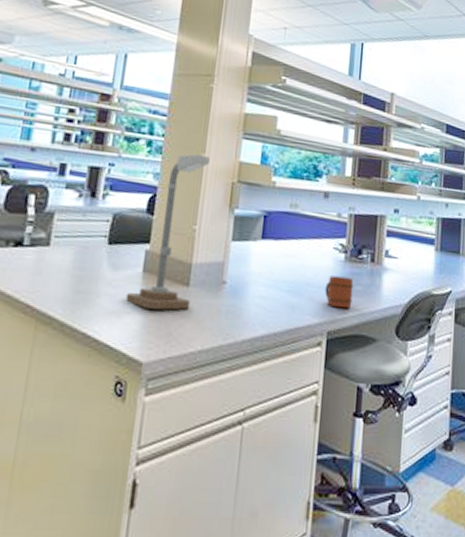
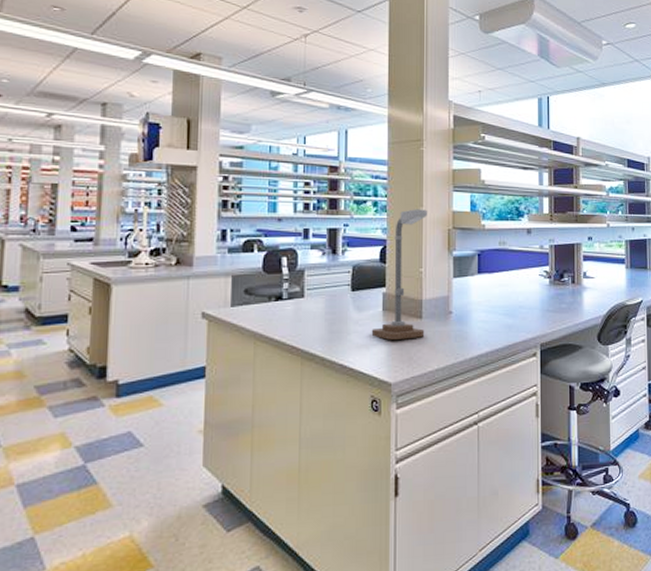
mug: present [325,275,354,309] -> none [535,298,559,324]

